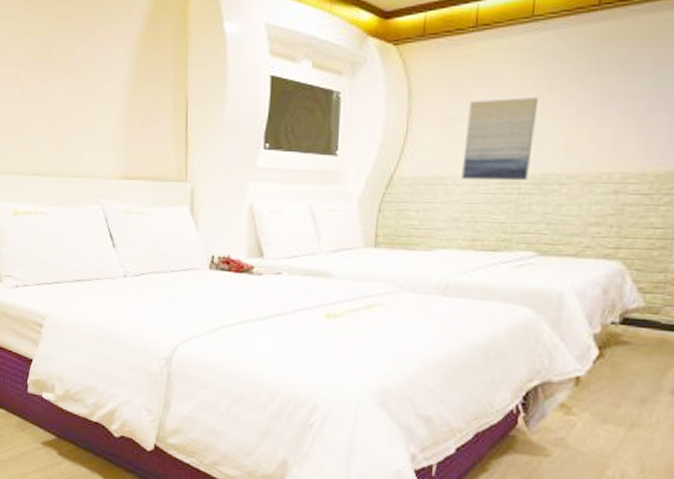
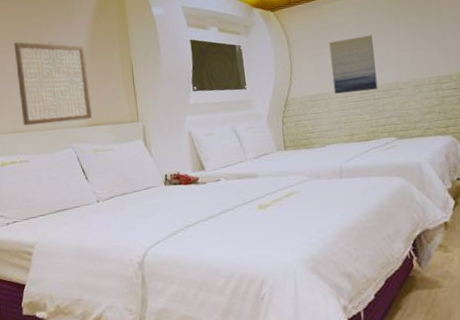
wall art: none [37,52,129,169] -> present [14,41,93,126]

